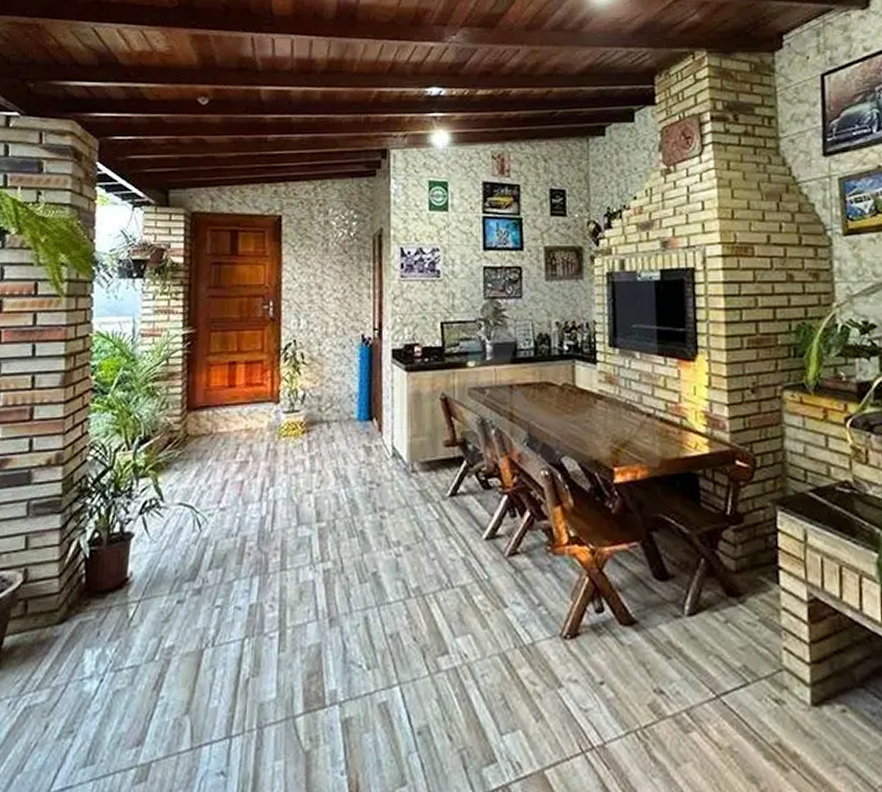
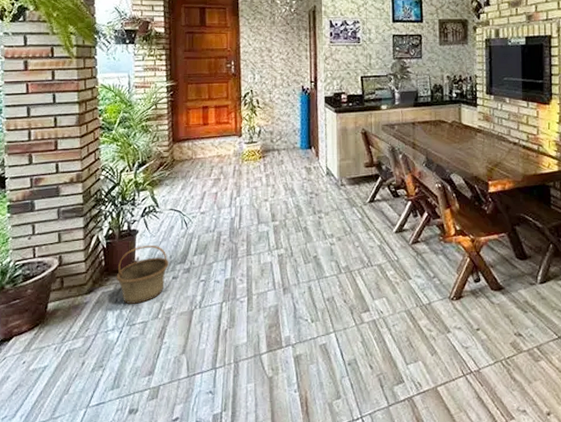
basket: none [99,554,174,639] -> present [116,245,170,304]

